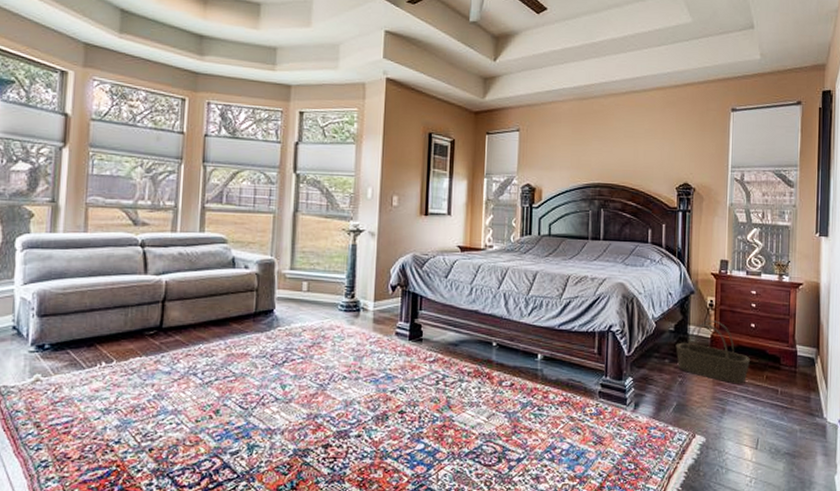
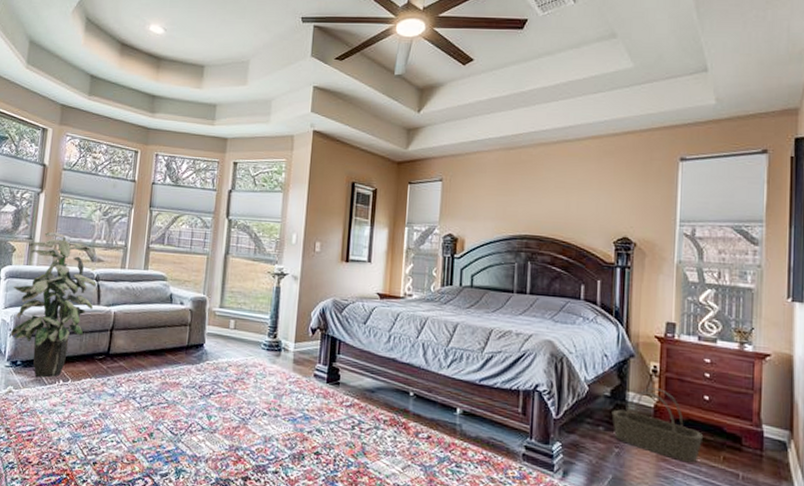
indoor plant: none [34,192,142,362] -> present [11,231,96,378]

